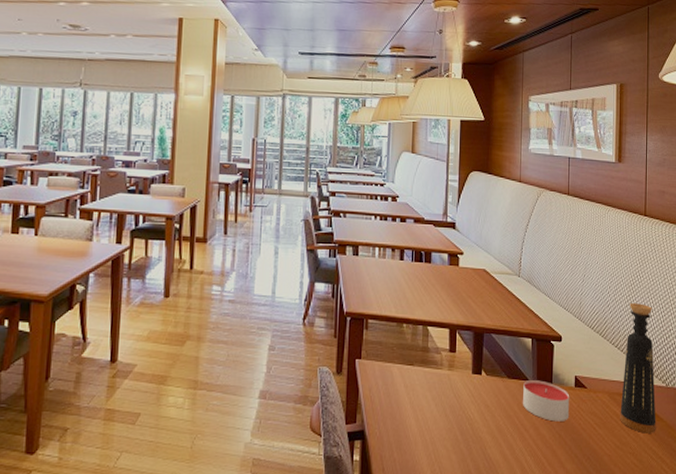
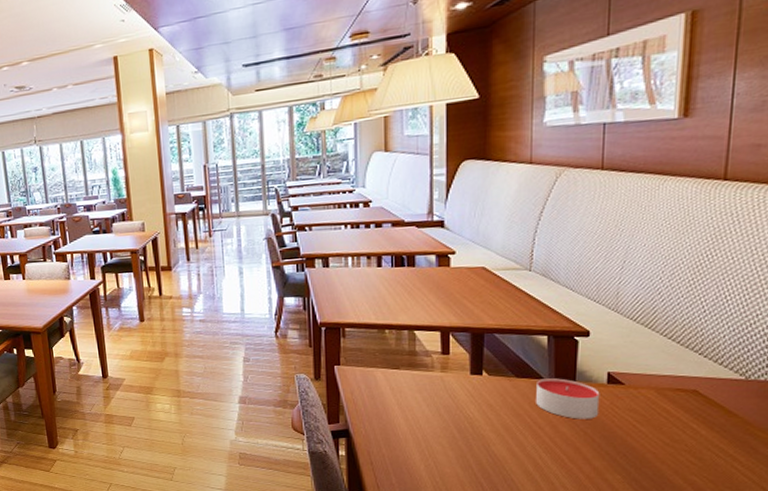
bottle: present [620,303,656,434] -> none [672,287,729,431]

